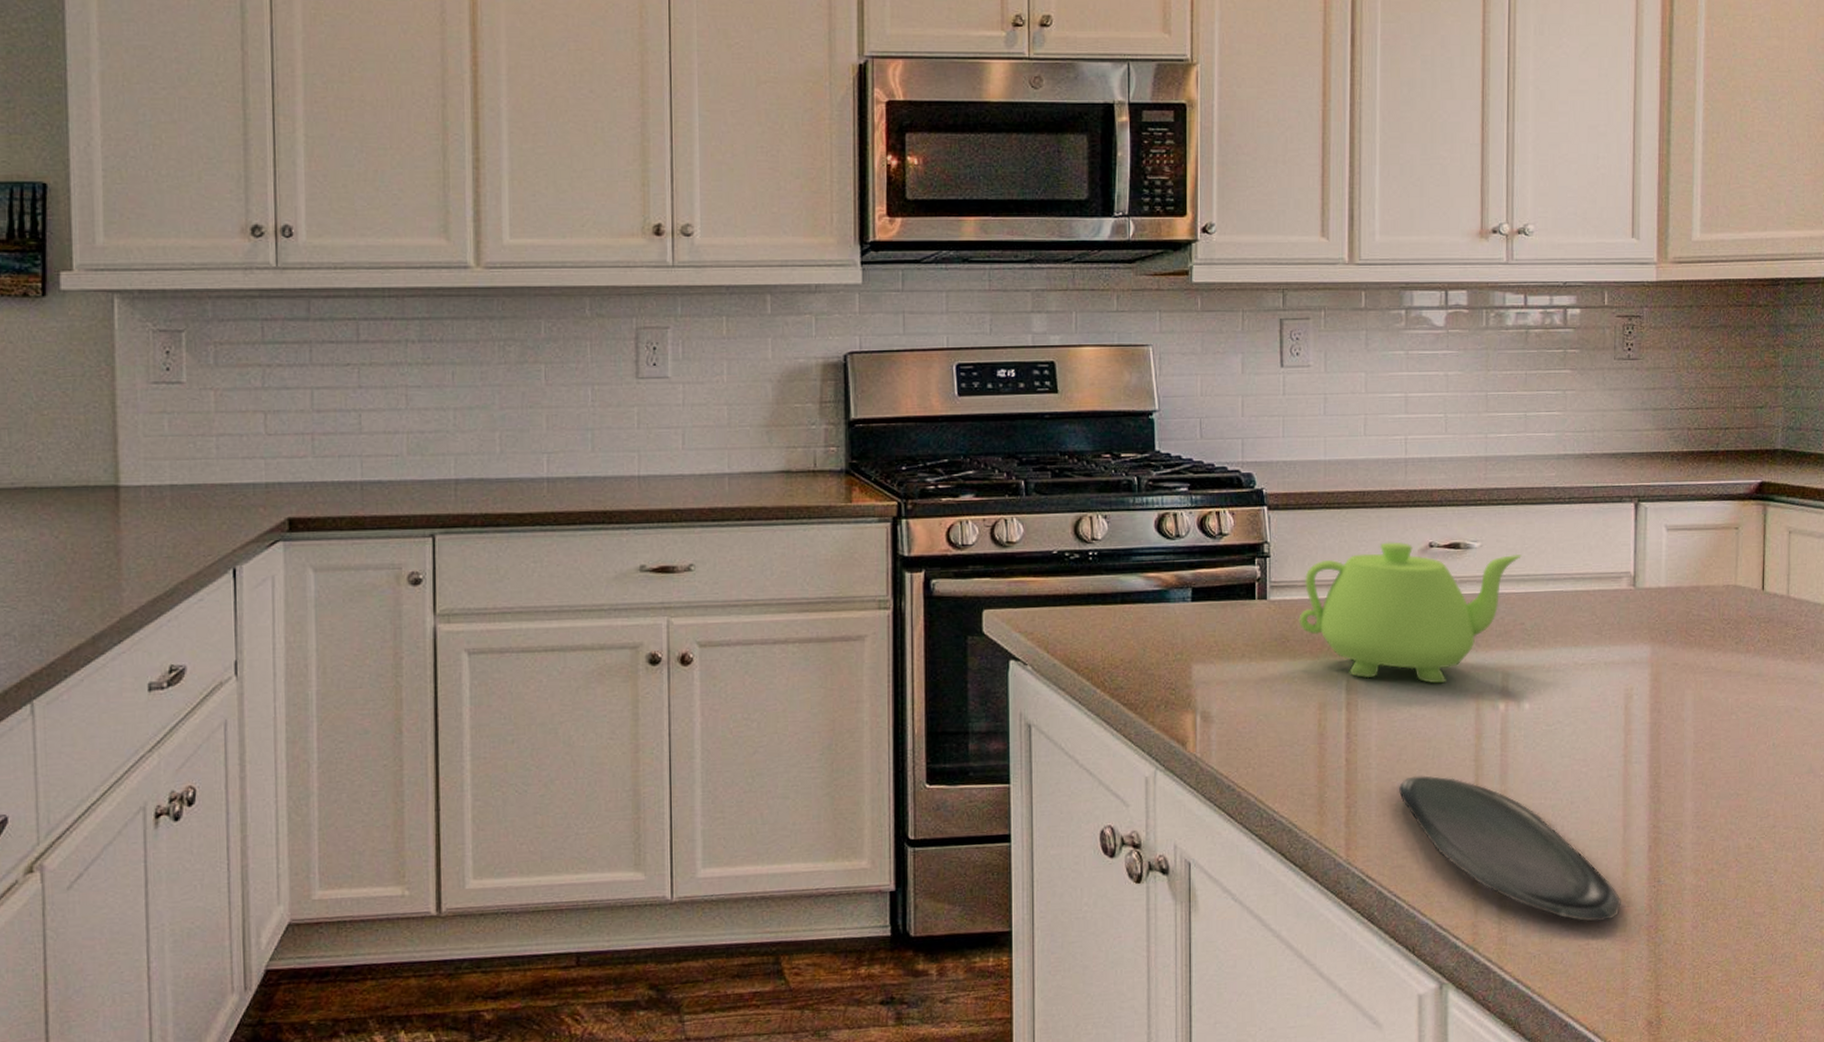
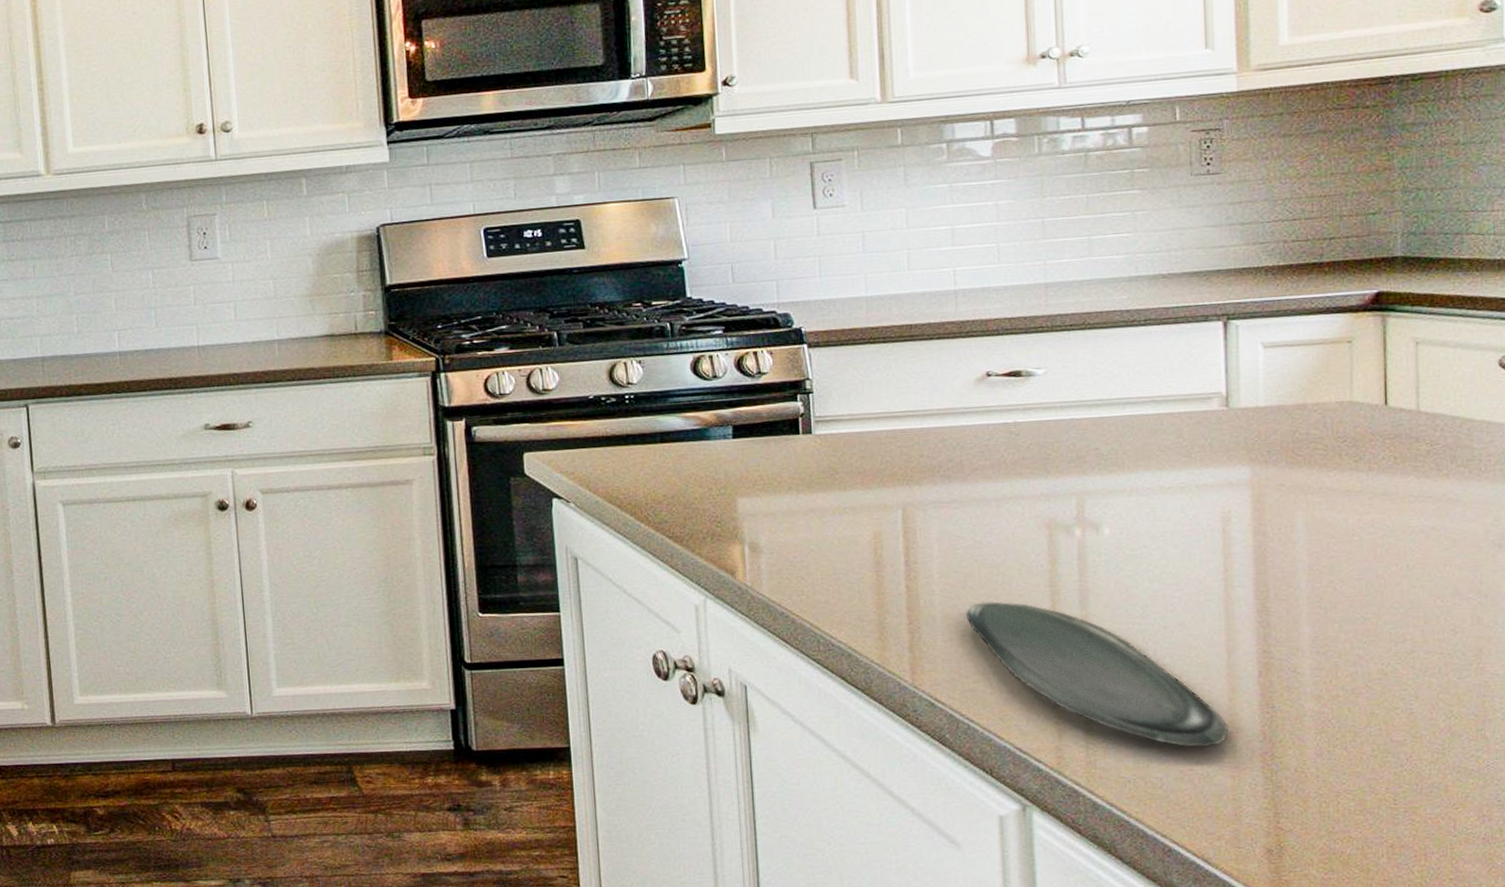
teapot: present [1299,541,1522,684] -> none [847,372,1092,511]

